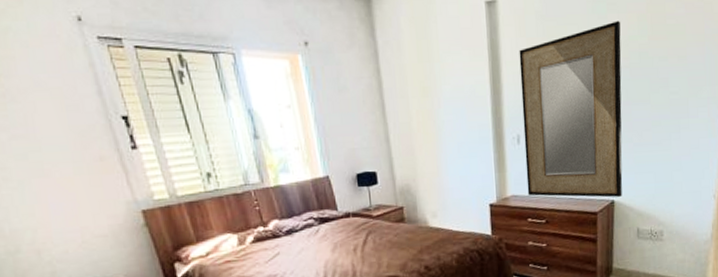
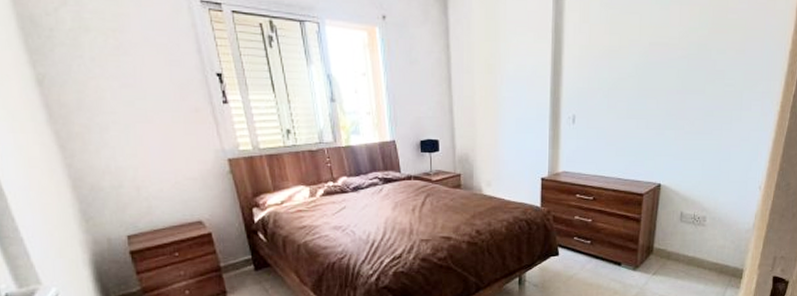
home mirror: present [519,21,623,198] -> none [578,12,682,181]

